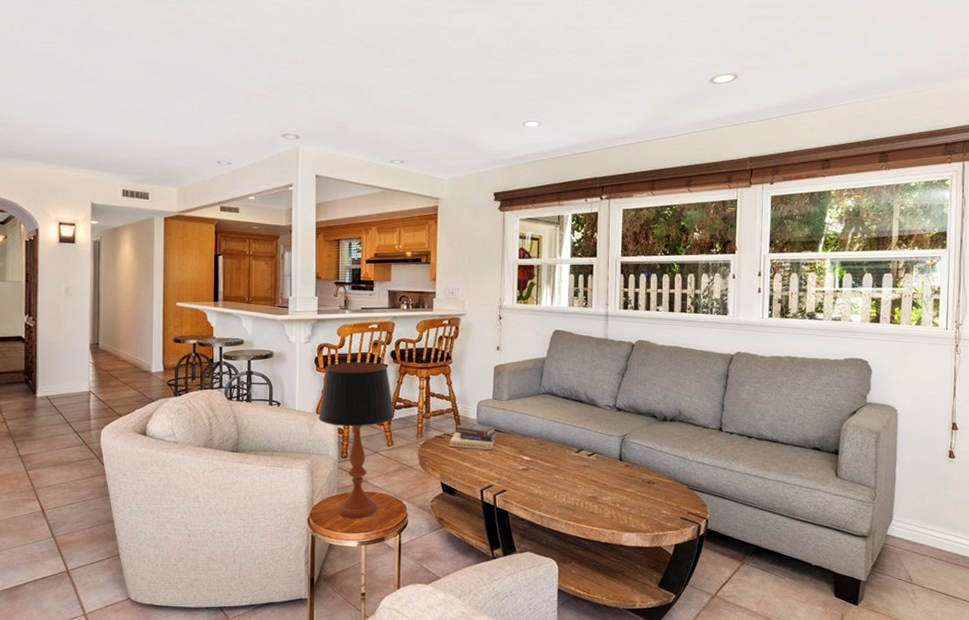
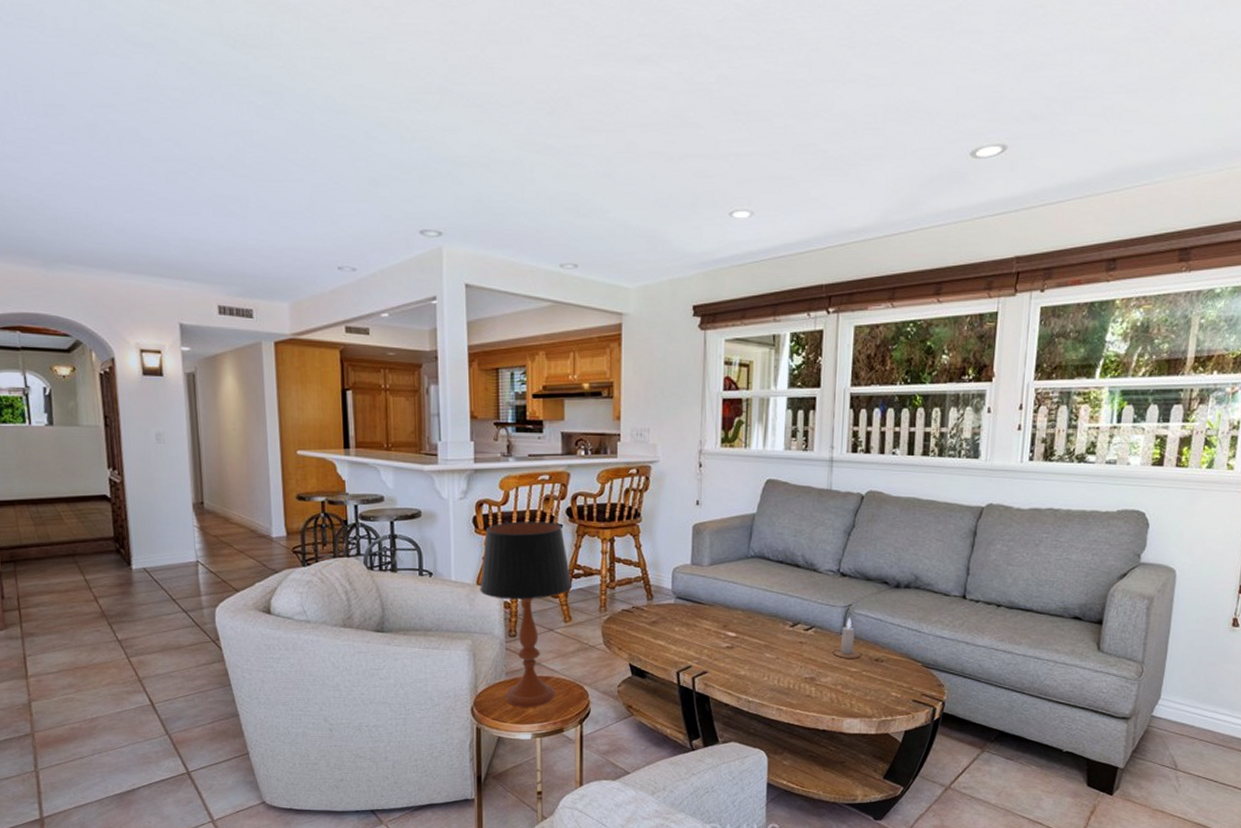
books: present [449,422,496,451] -> none [638,593,695,626]
candle: none [612,445,636,481] -> present [833,617,861,659]

